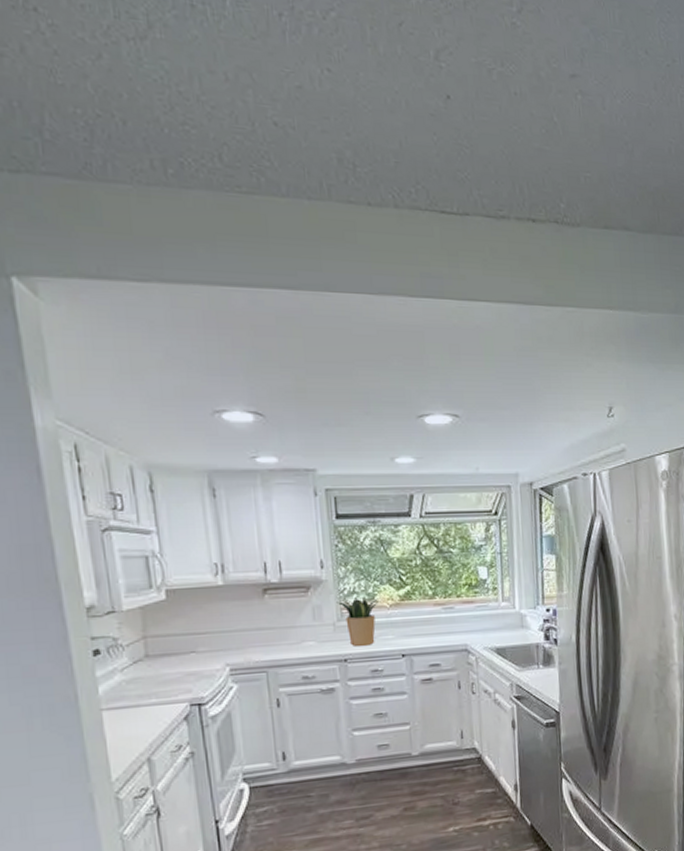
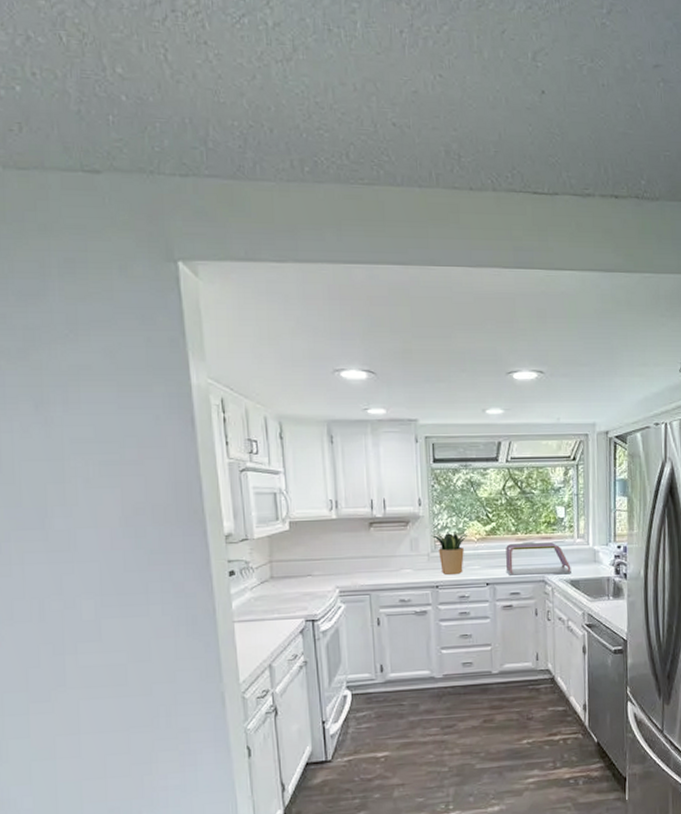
dish rack: none [423,607,497,647] -> present [505,543,571,577]

